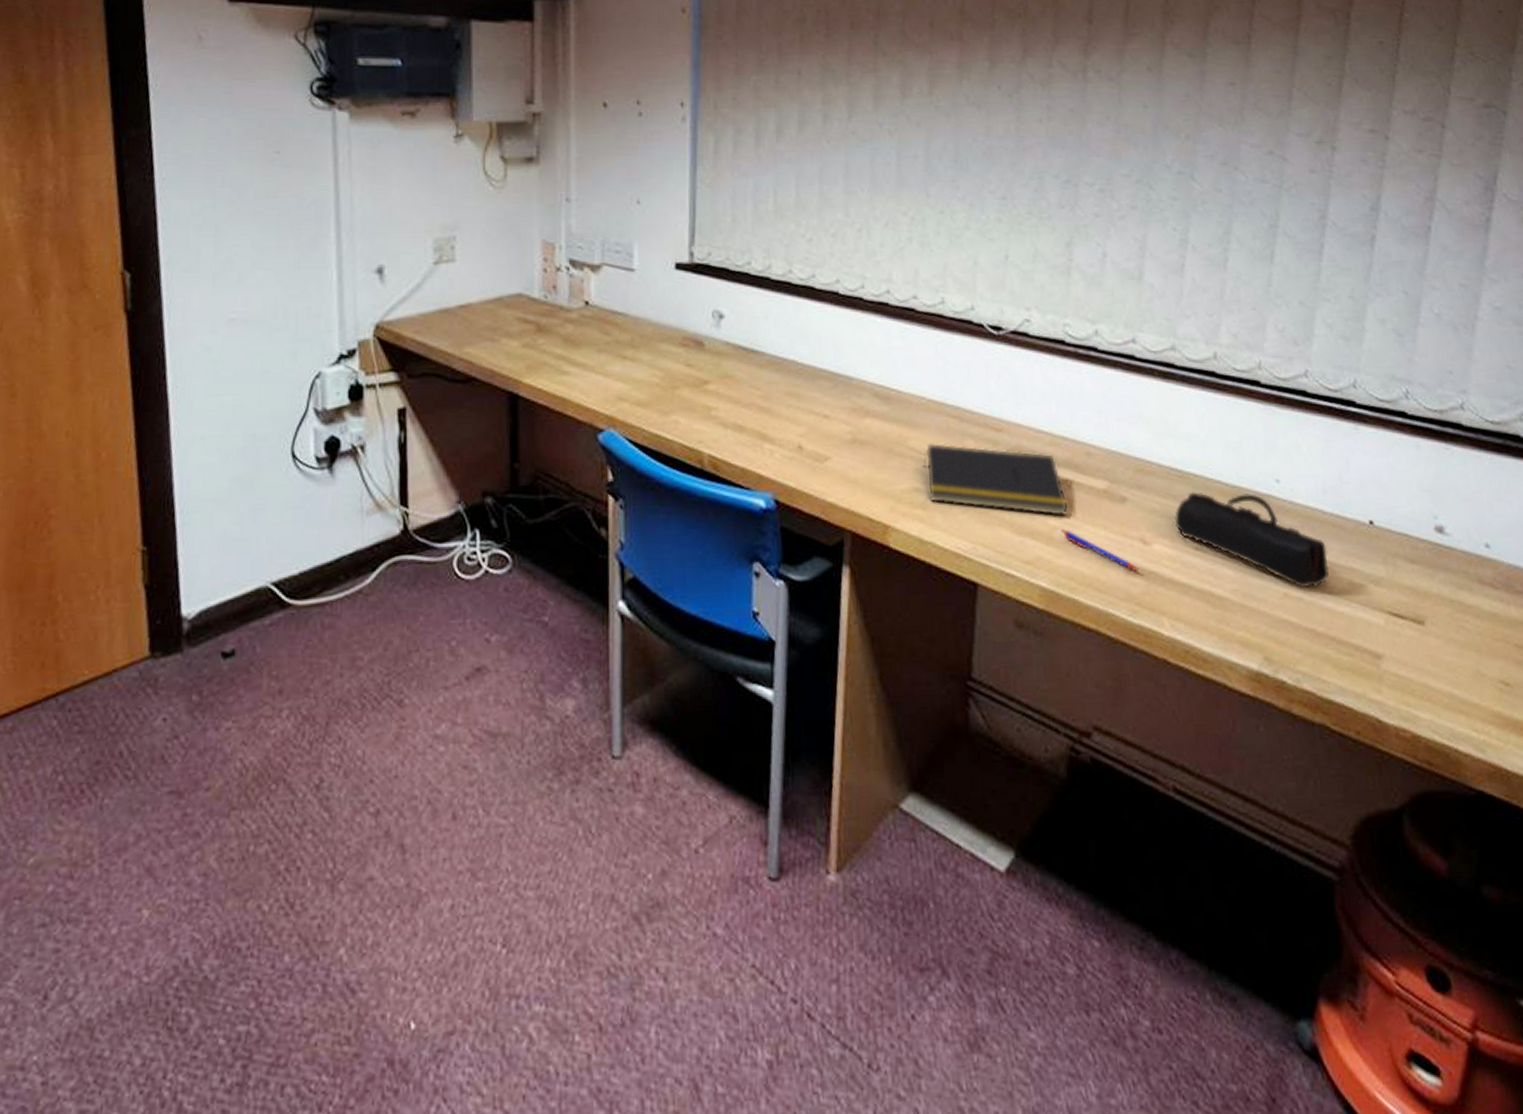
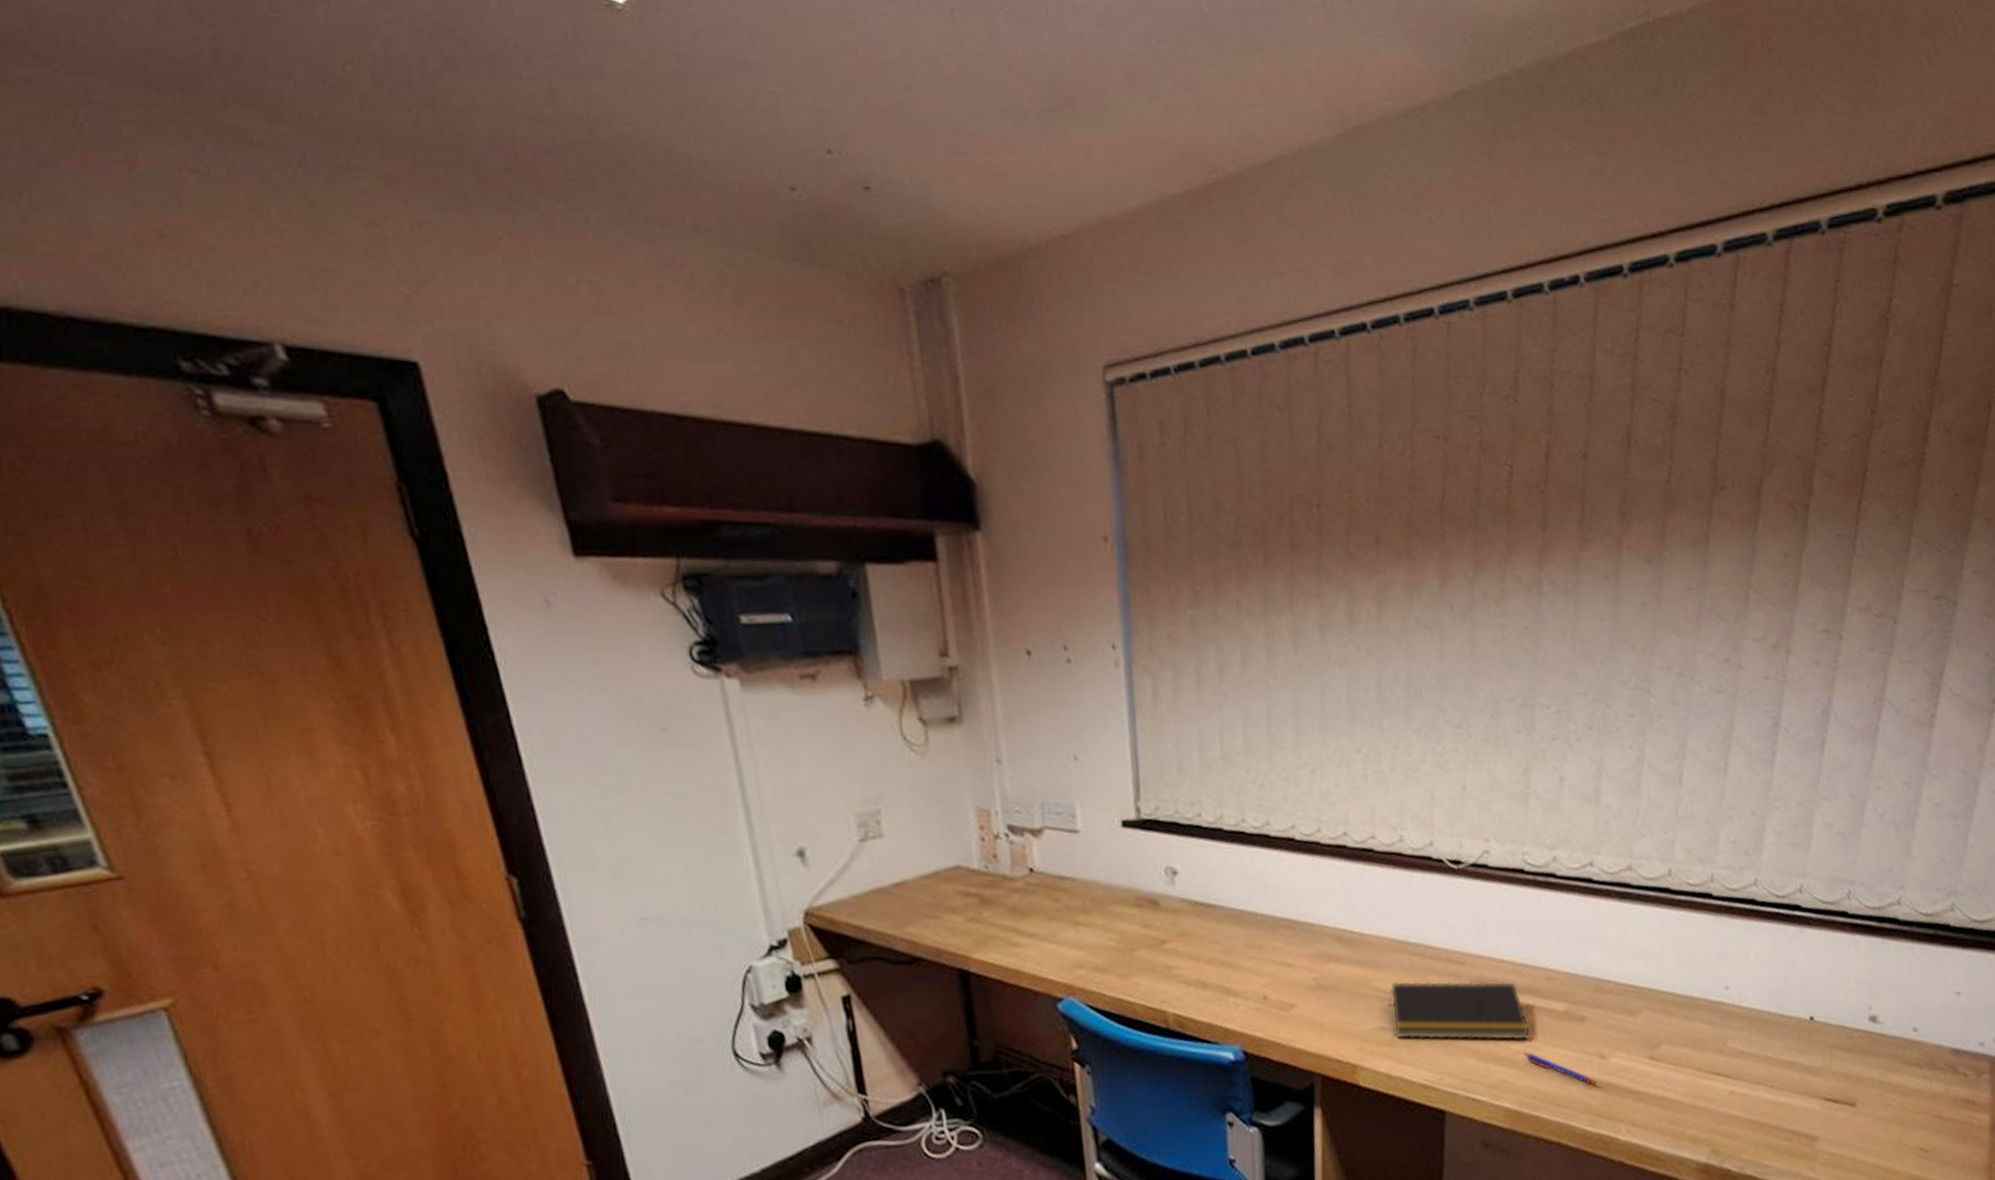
pencil case: present [1174,492,1329,589] -> none [1630,1002,1772,1085]

